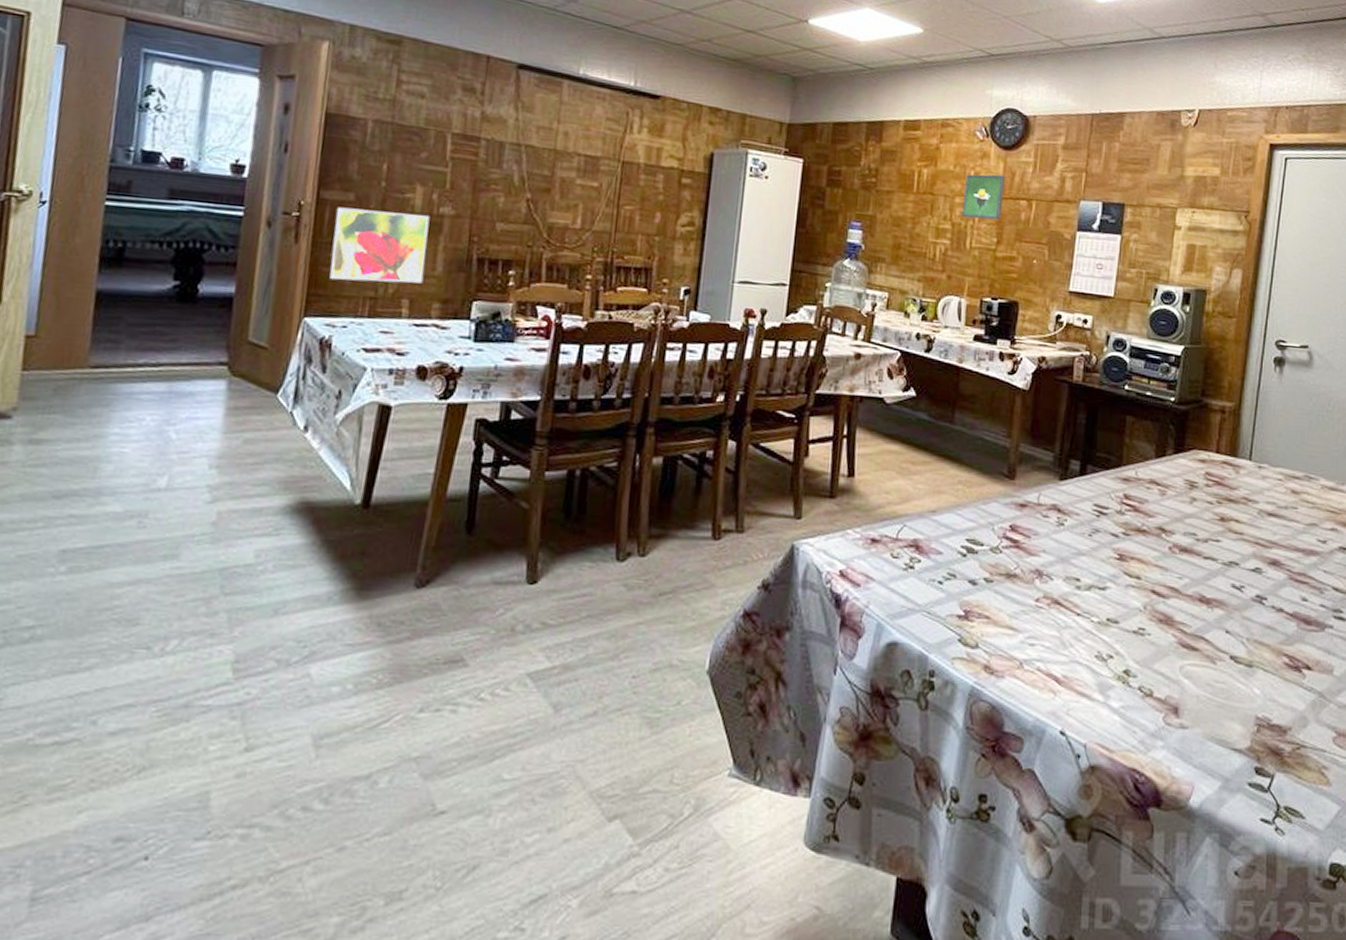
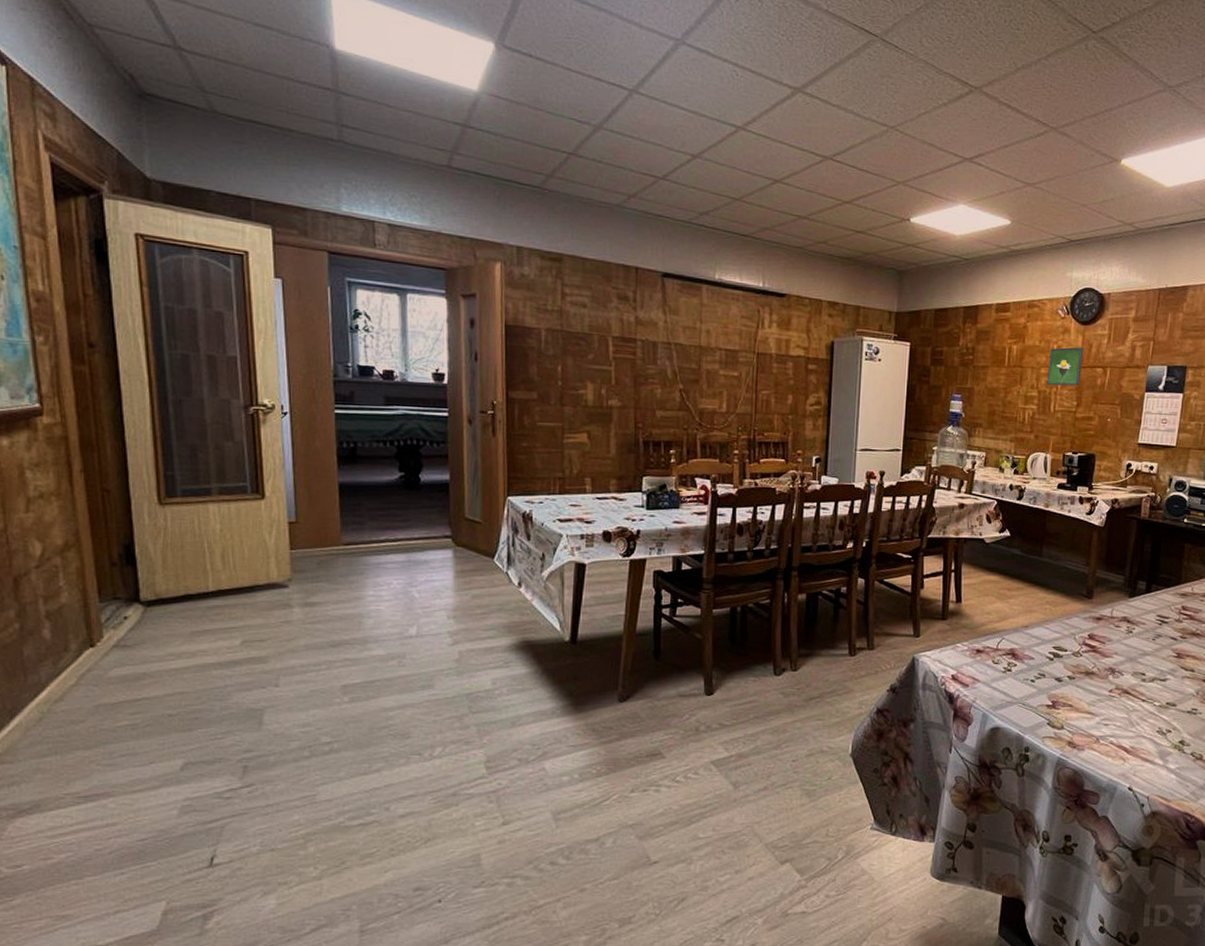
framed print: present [329,207,430,284] -> none [523,404,601,465]

